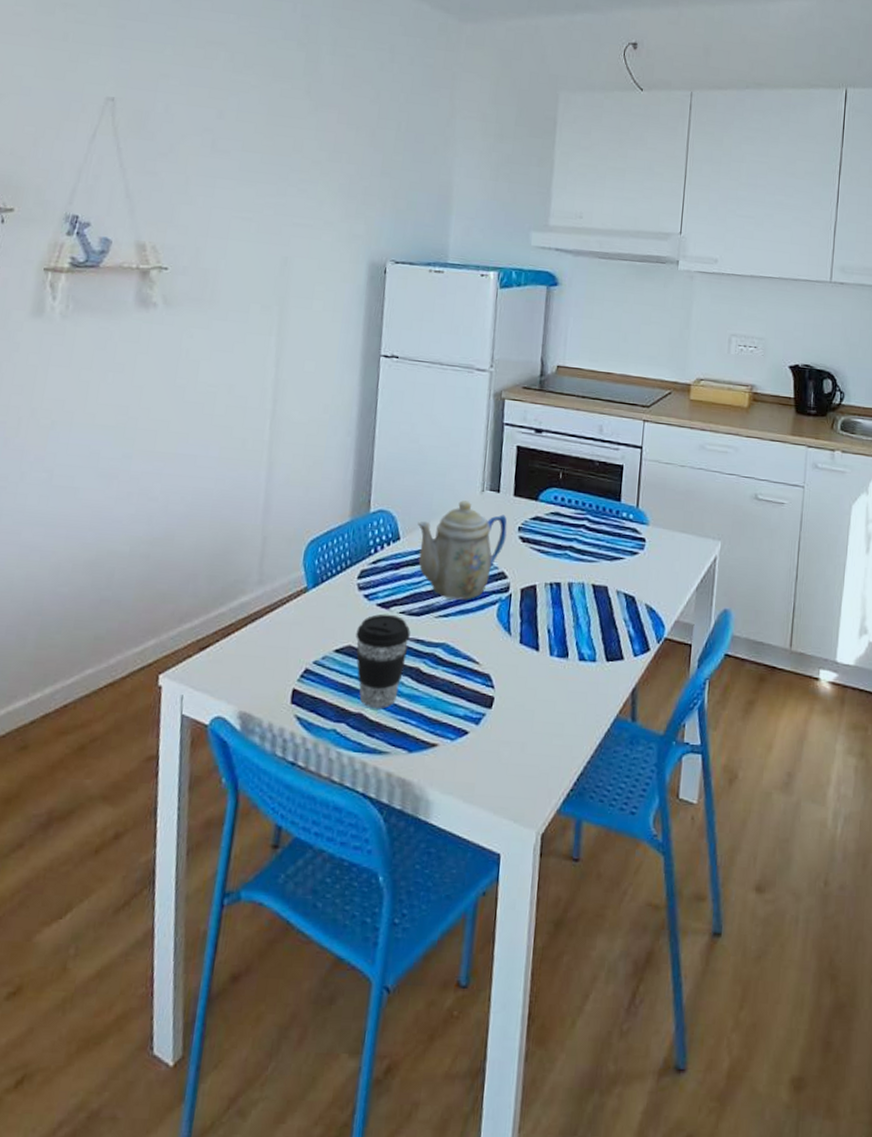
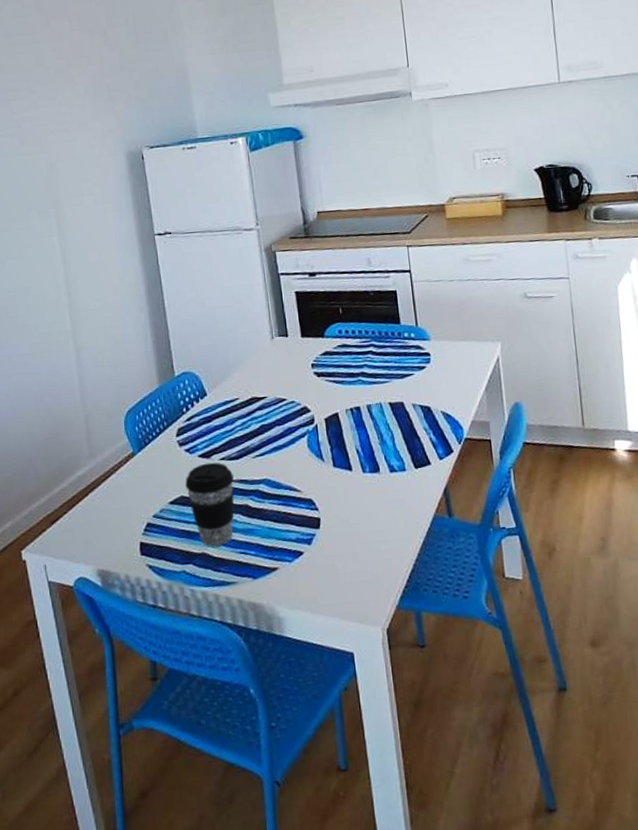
teapot: present [417,500,507,600] -> none [219,349,302,439]

